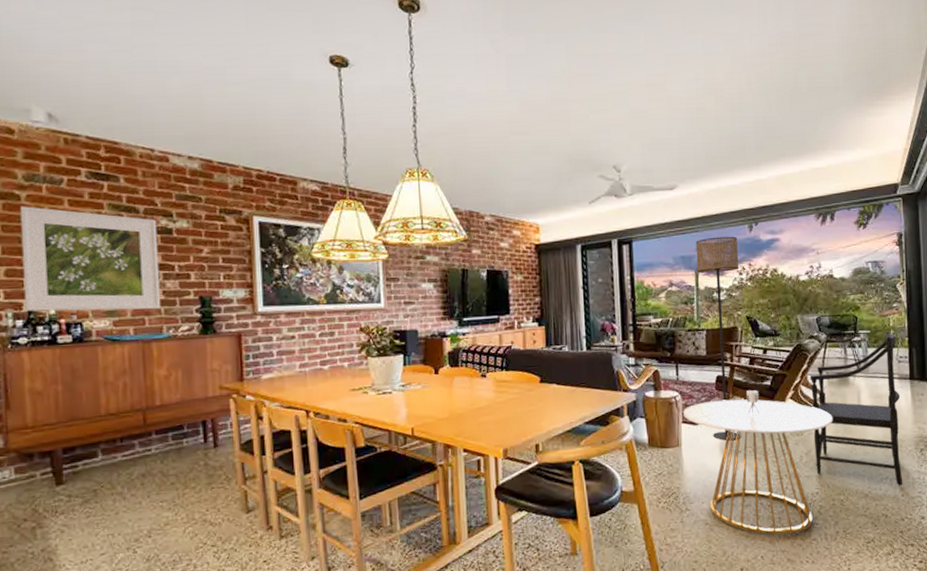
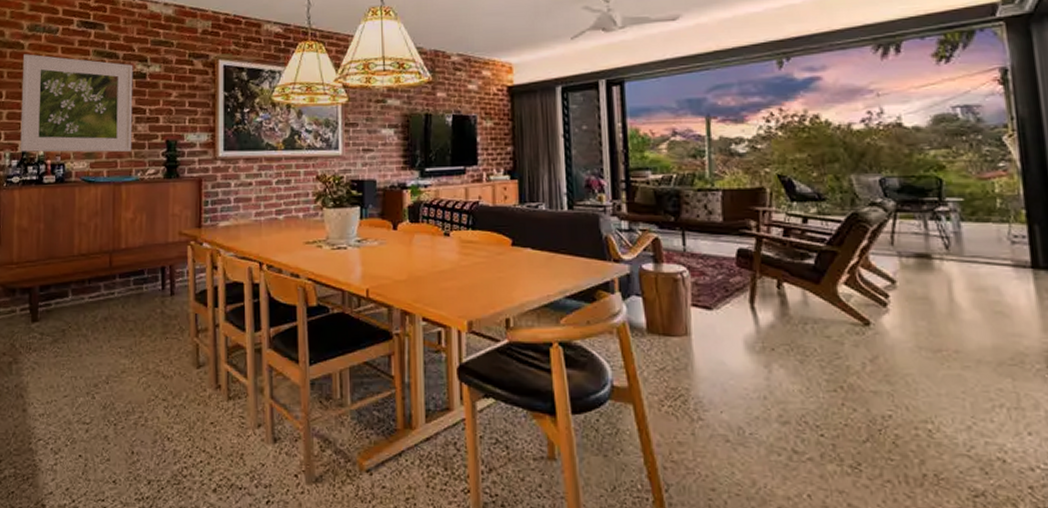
side table: present [683,390,833,536] -> none [693,270,911,470]
floor lamp: present [695,236,740,441] -> none [706,74,773,334]
armchair: present [809,331,903,486] -> none [872,200,1030,419]

